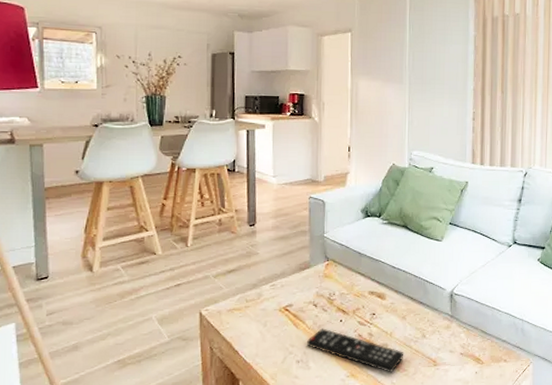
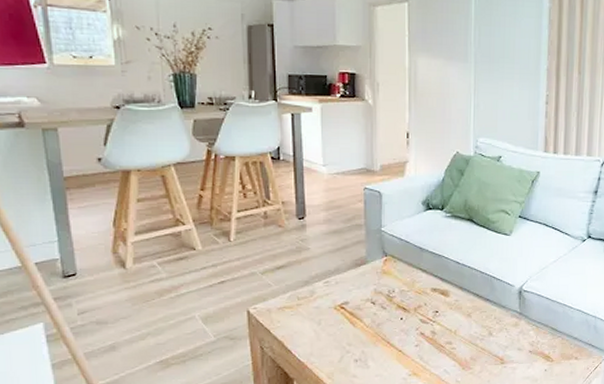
remote control: present [307,328,404,373] -> none [365,326,470,372]

